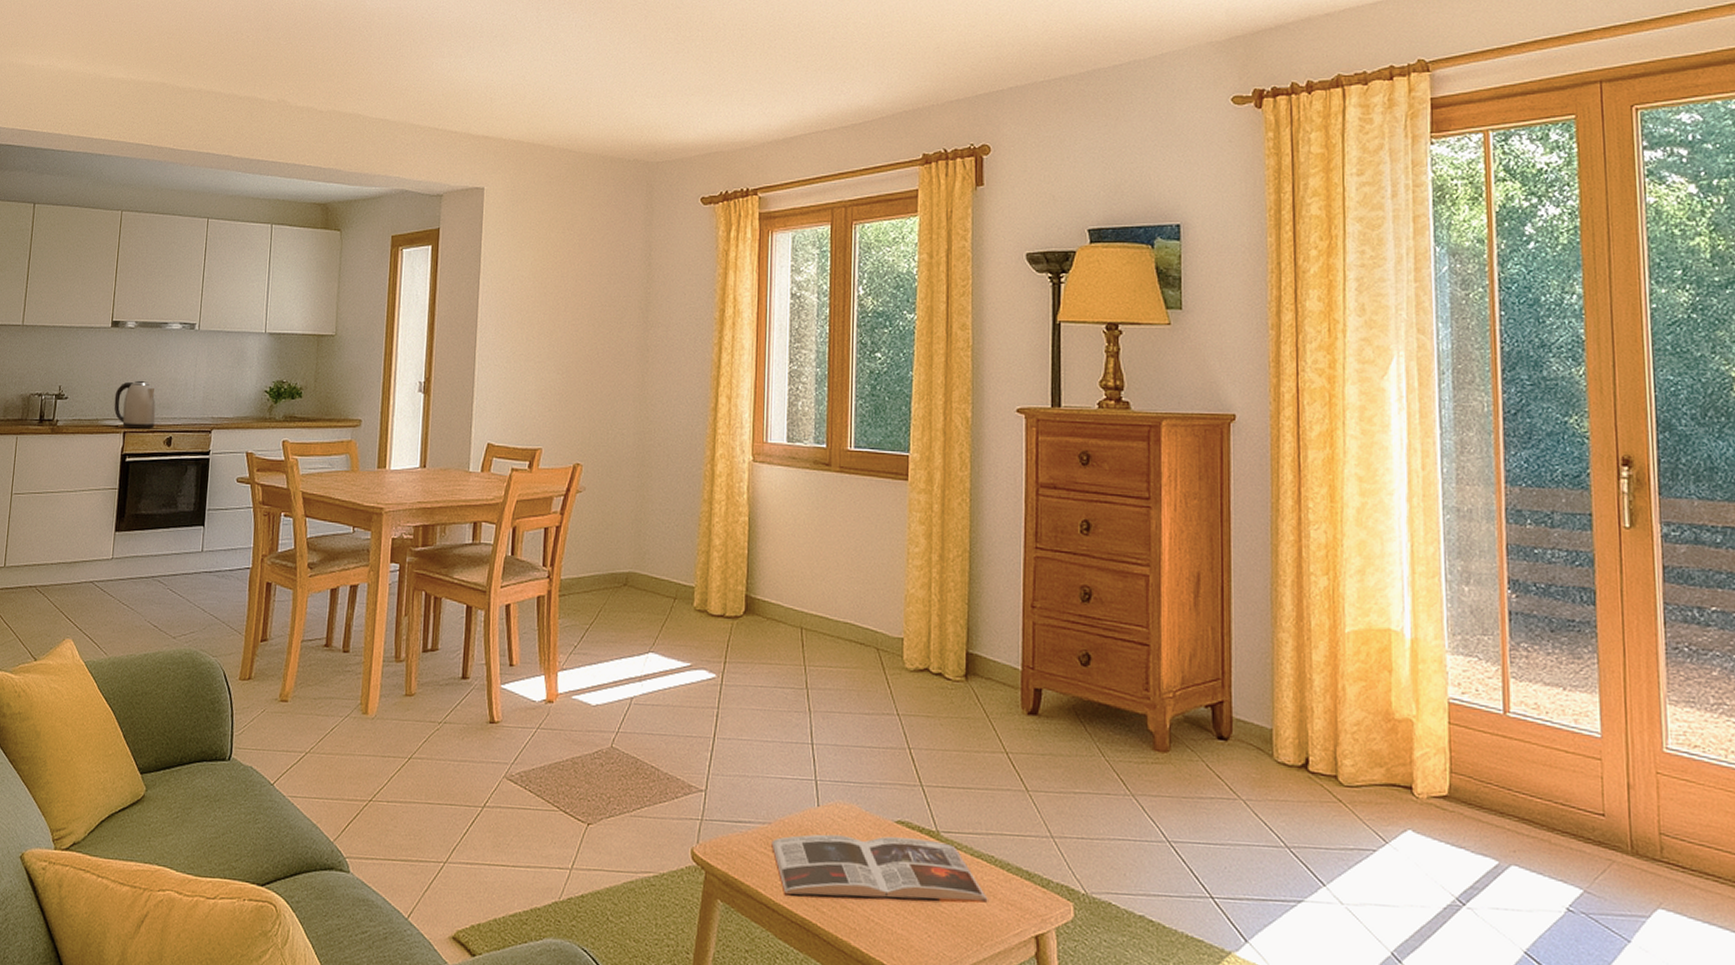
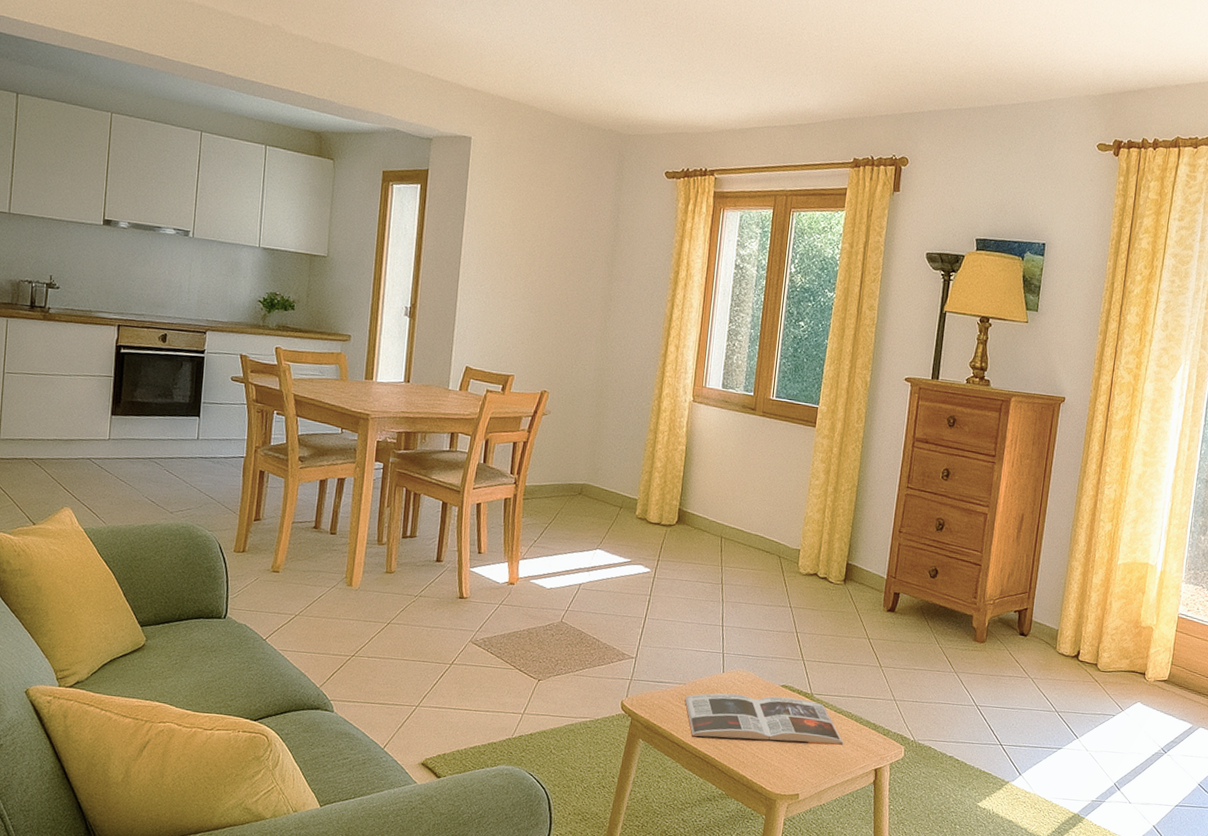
kettle: present [114,380,156,429] -> none [107,278,151,325]

